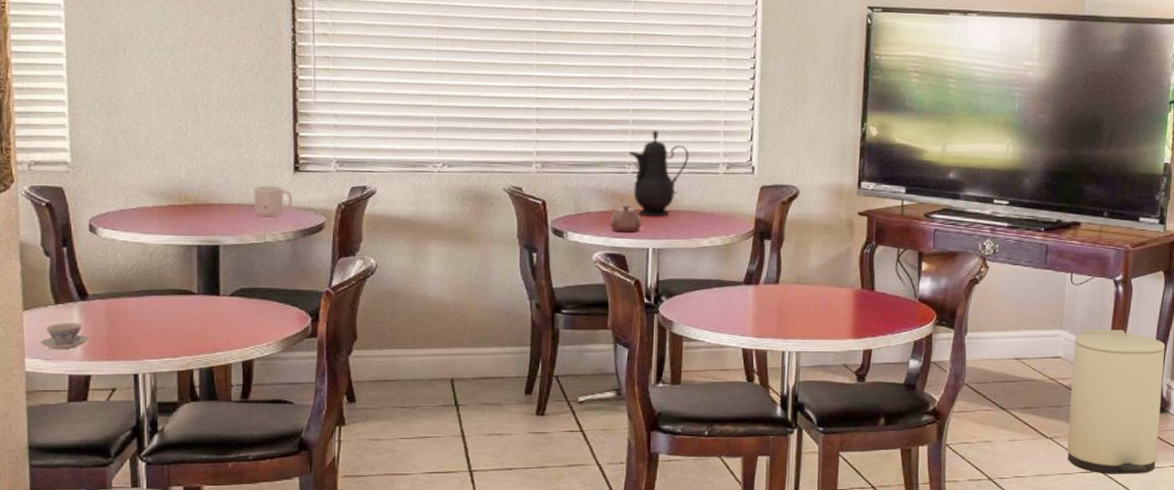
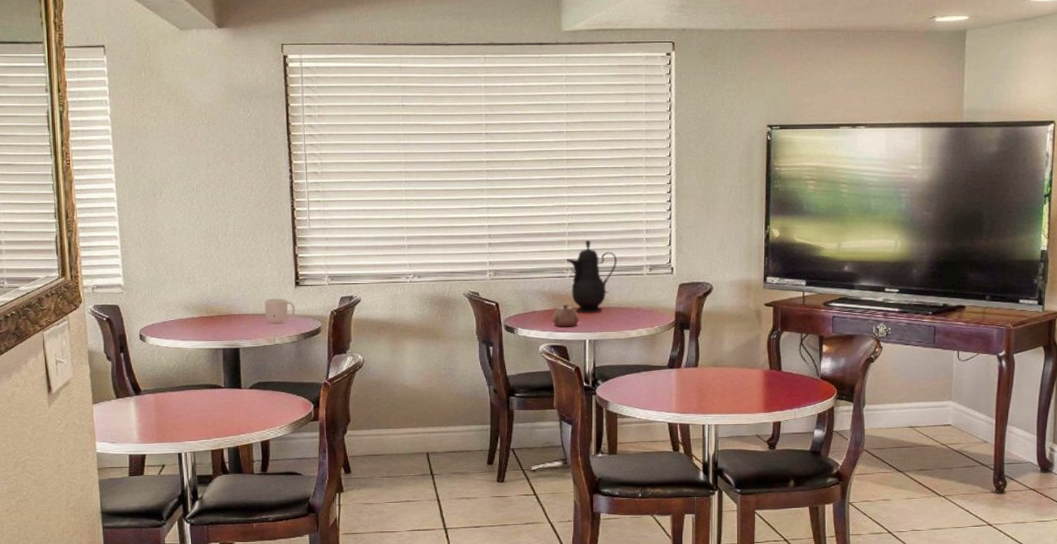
teacup: present [41,323,89,350] -> none [107,413,143,435]
pedal bin: present [1067,329,1166,474] -> none [959,399,1047,527]

